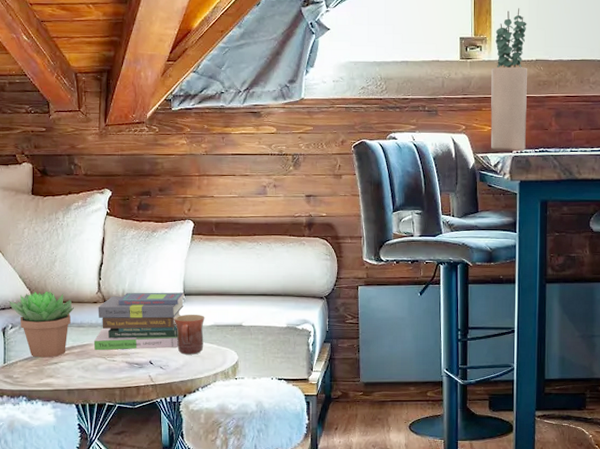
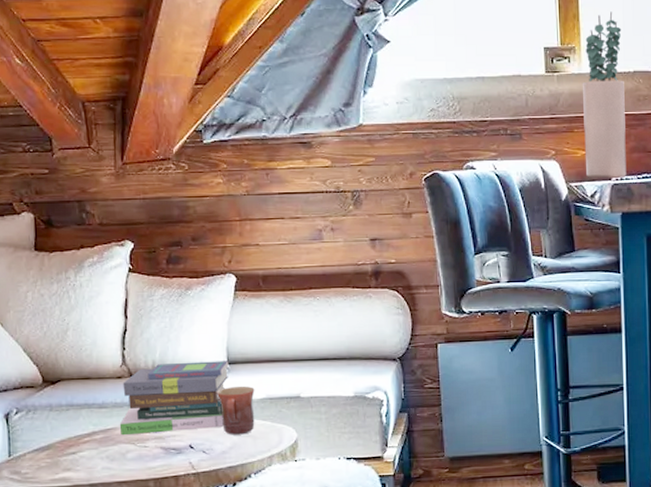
succulent plant: present [8,291,75,358] -> none [11,366,94,448]

